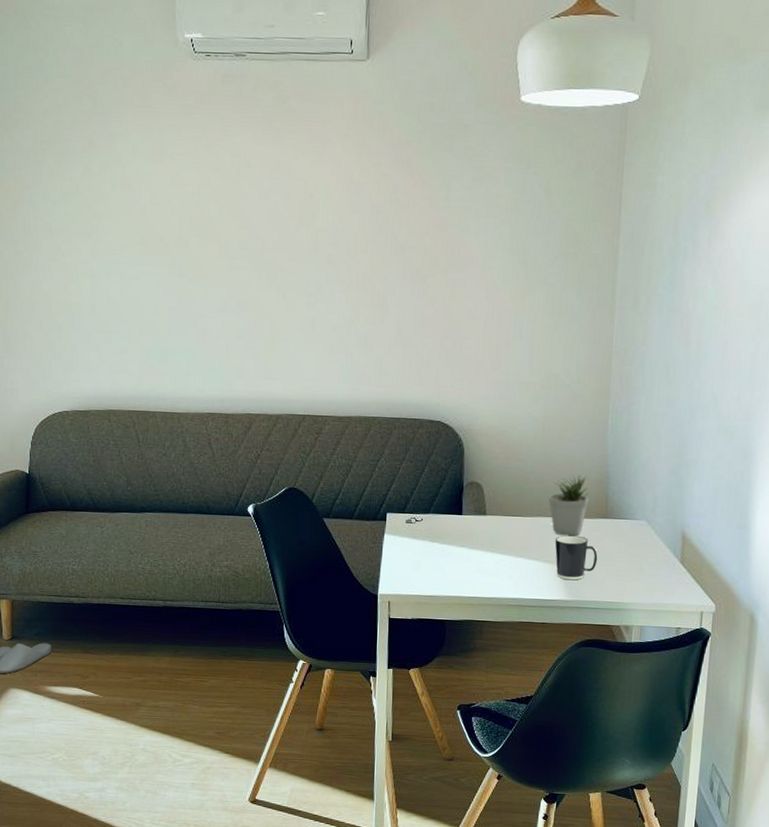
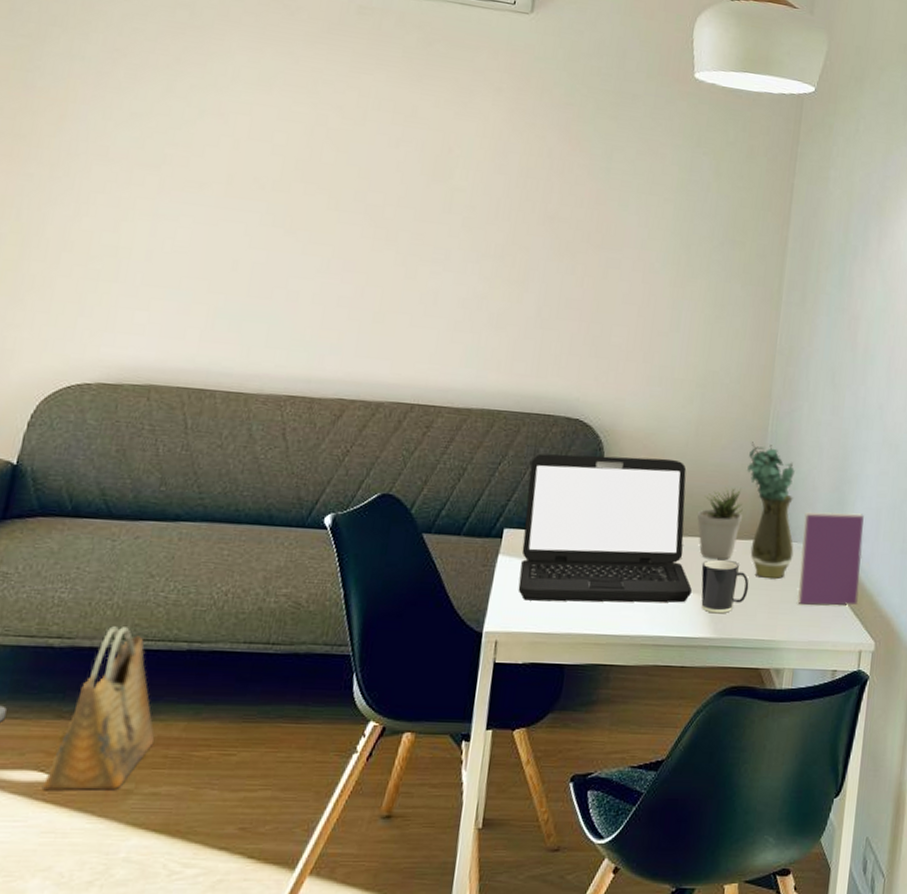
grocery bag: none [83,589,151,702] -> present [43,626,155,790]
laptop: none [402,451,547,572] -> present [518,453,692,603]
vase: none [591,434,637,552] -> present [747,442,795,579]
book: none [641,493,702,574] -> present [797,511,864,606]

